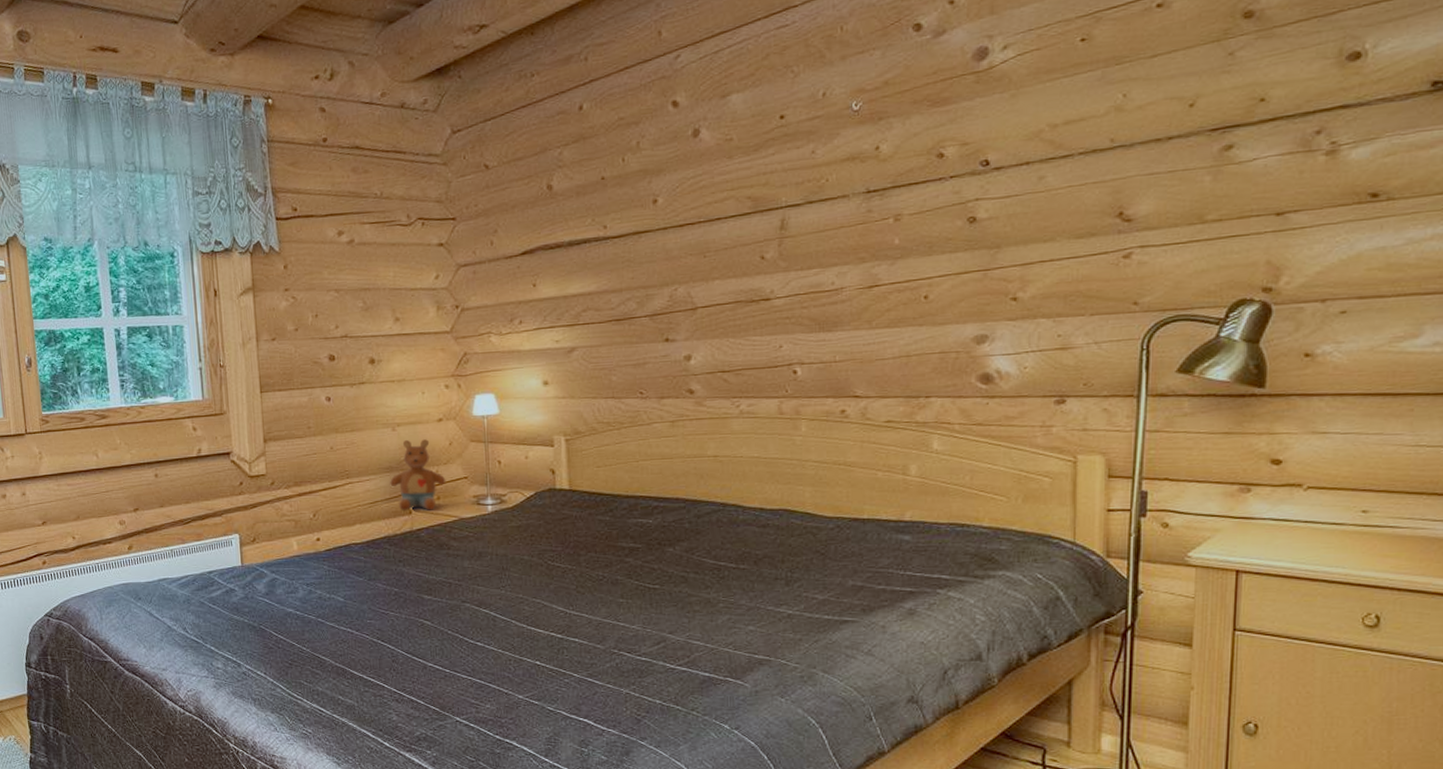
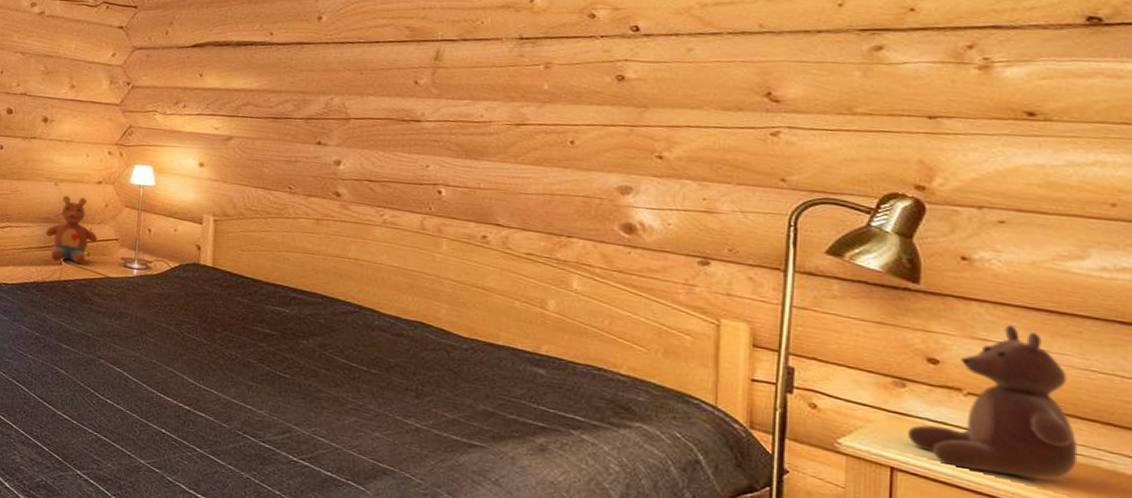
teddy bear: none [1251,414,1405,560] -> present [907,325,1078,480]

